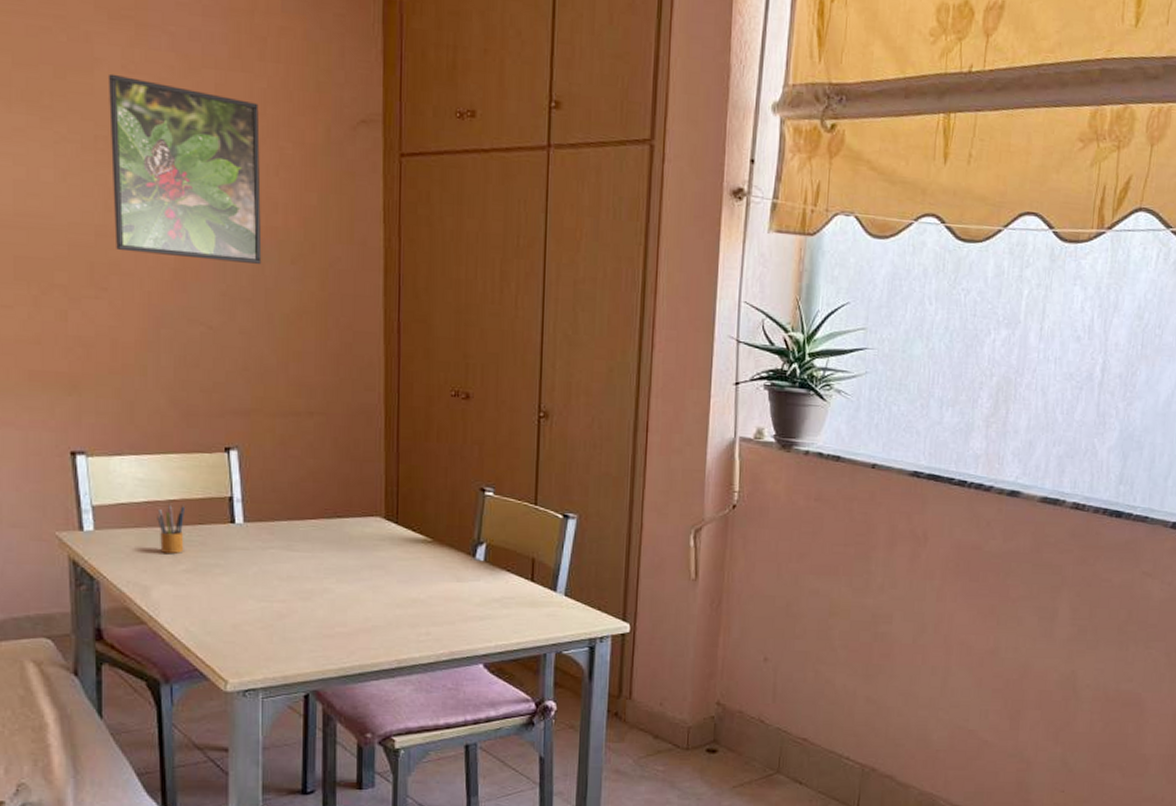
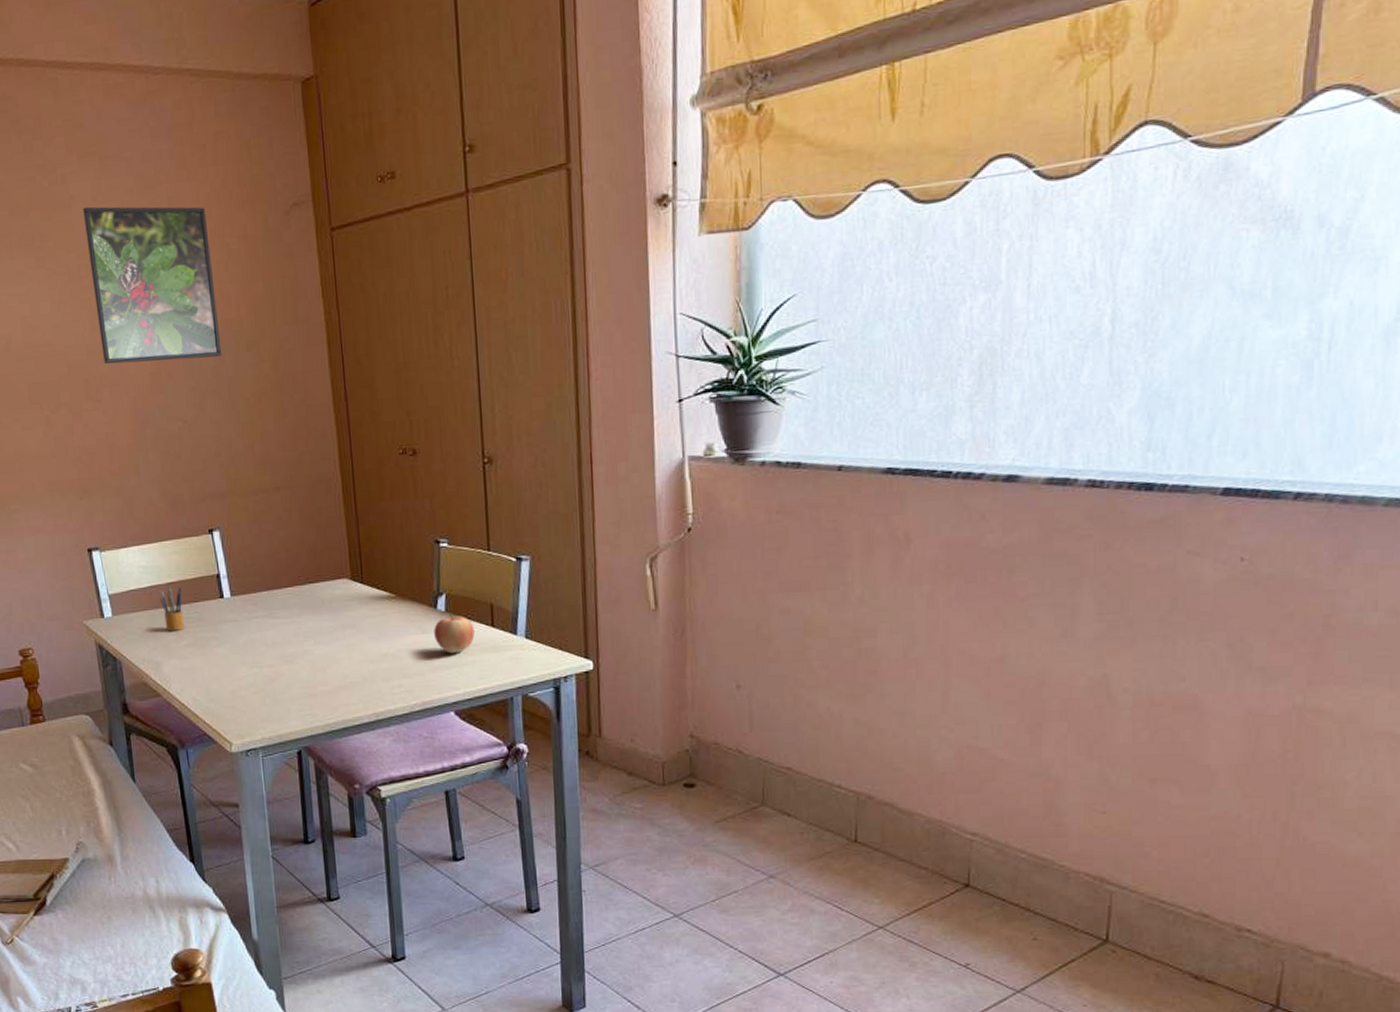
apple: none [470,562,513,605] -> present [434,612,475,654]

